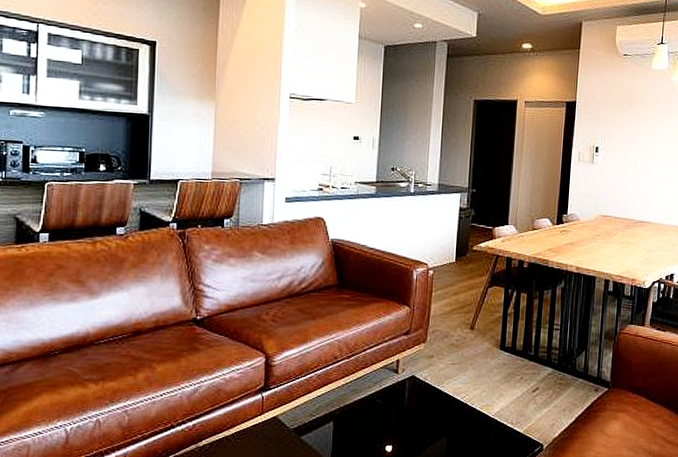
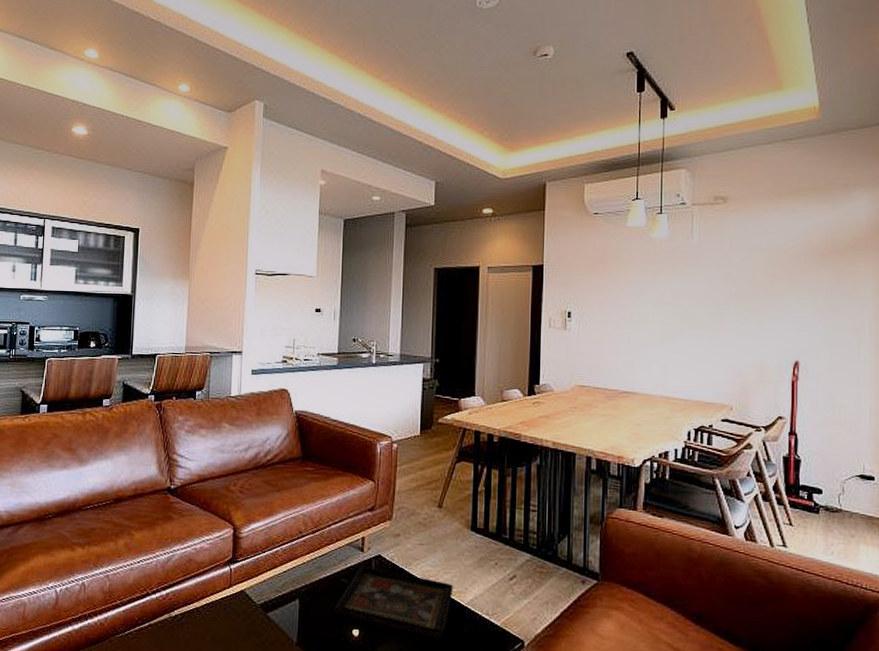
decorative tray: none [368,387,482,448] -> present [334,566,453,639]

